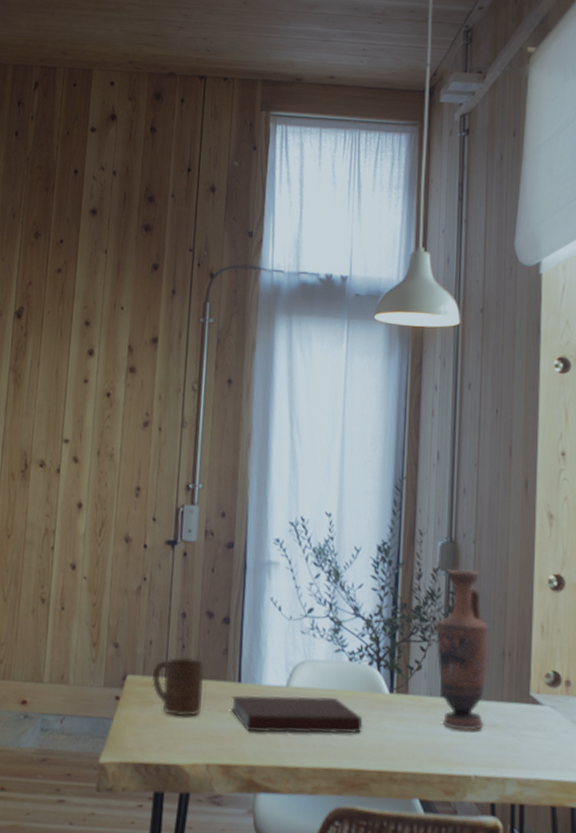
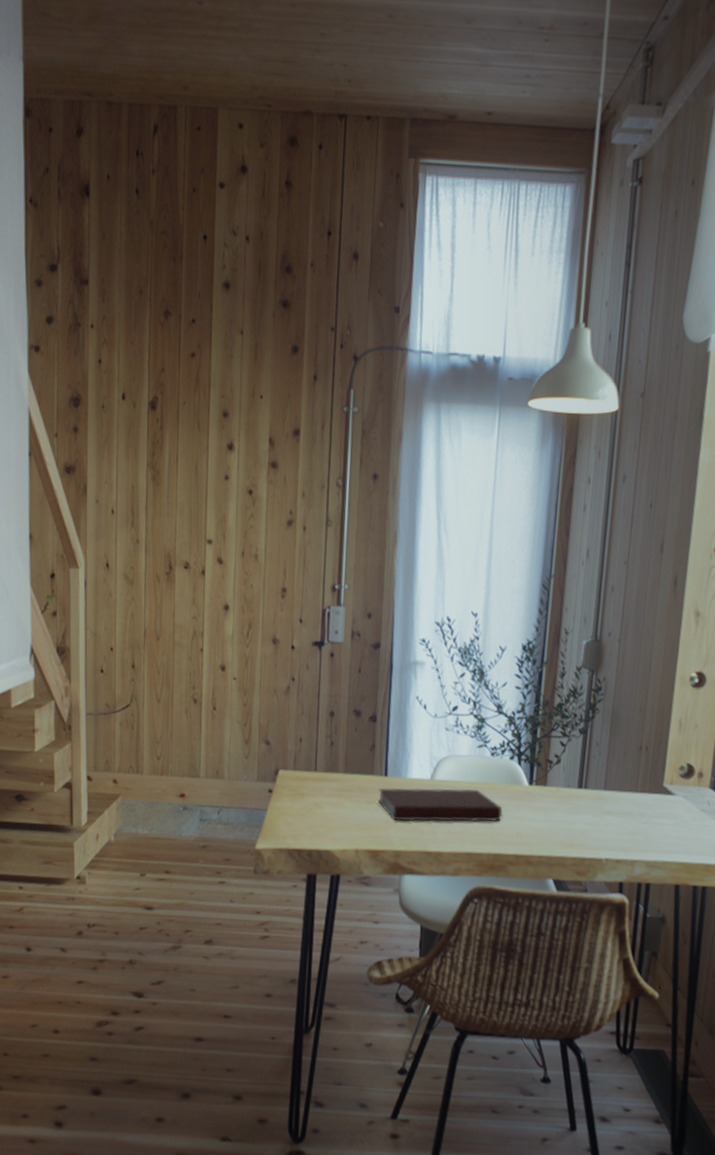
cup: present [151,657,205,717] -> none [302,753,353,808]
vase: present [435,569,489,731] -> none [575,668,628,819]

